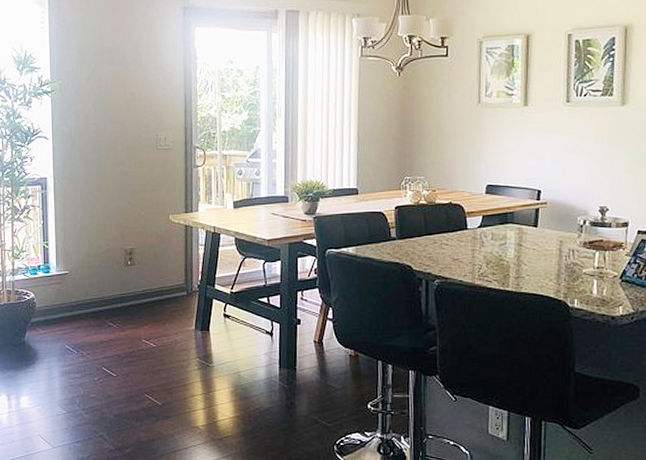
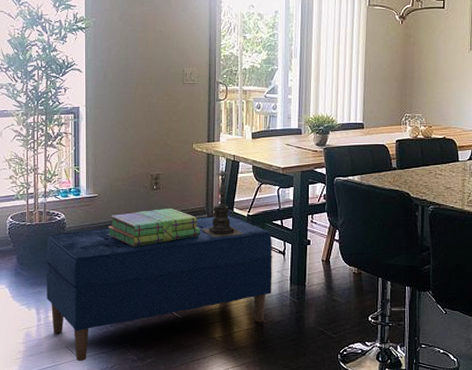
bench: none [16,292,259,452] -> present [46,215,272,362]
stack of books: none [80,285,180,328] -> present [107,207,201,247]
candle holder: none [181,235,228,317] -> present [202,163,245,238]

